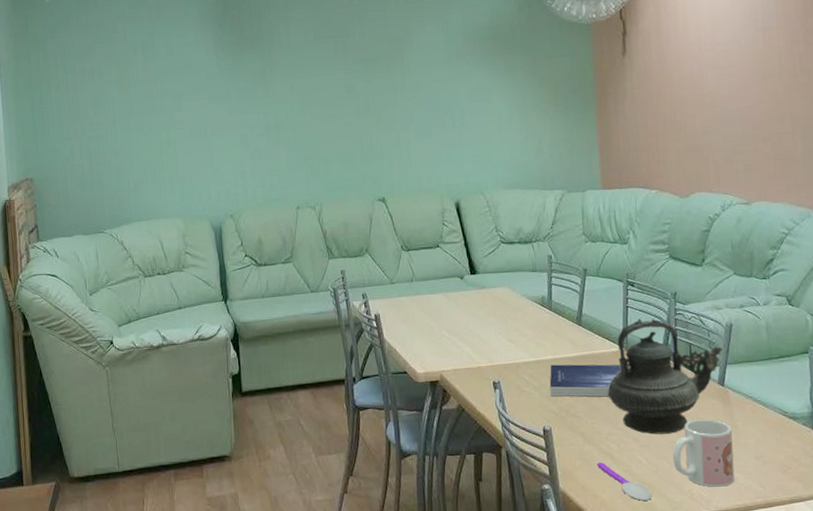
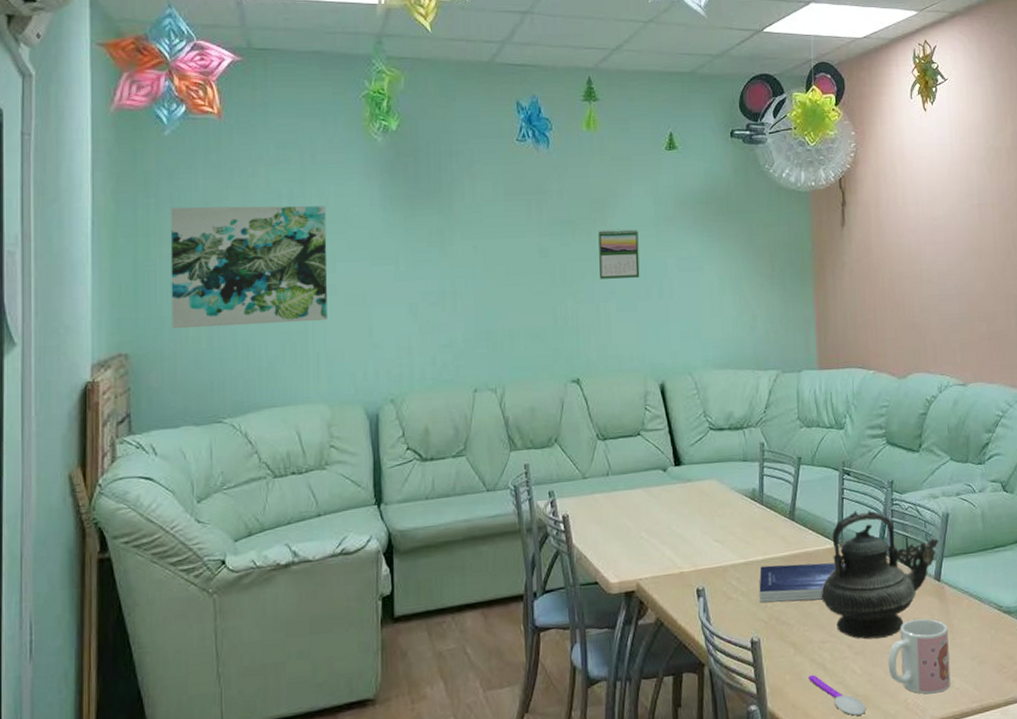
wall art: none [55,54,178,159] -> present [170,205,328,329]
calendar: none [396,65,435,110] -> present [598,229,640,279]

